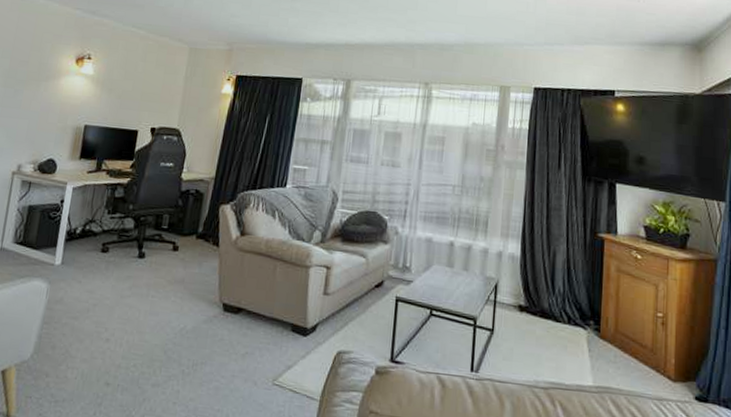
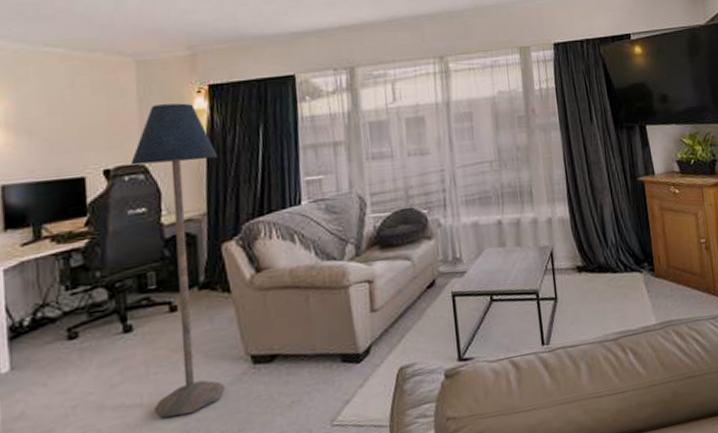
floor lamp: none [146,84,232,337] -> present [131,103,225,418]

